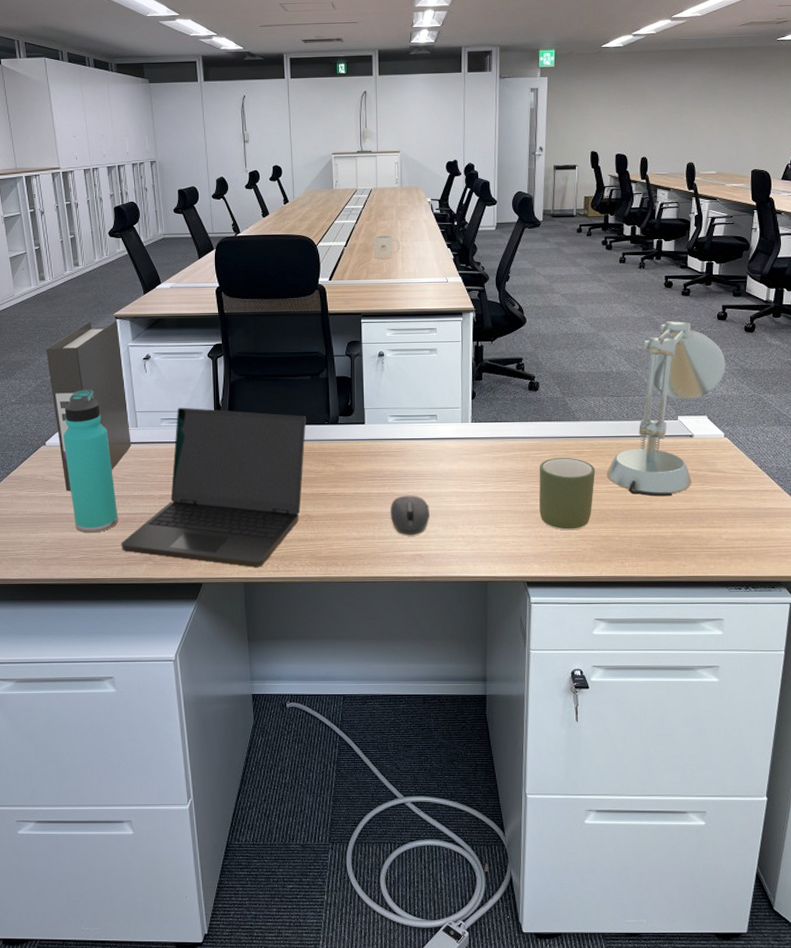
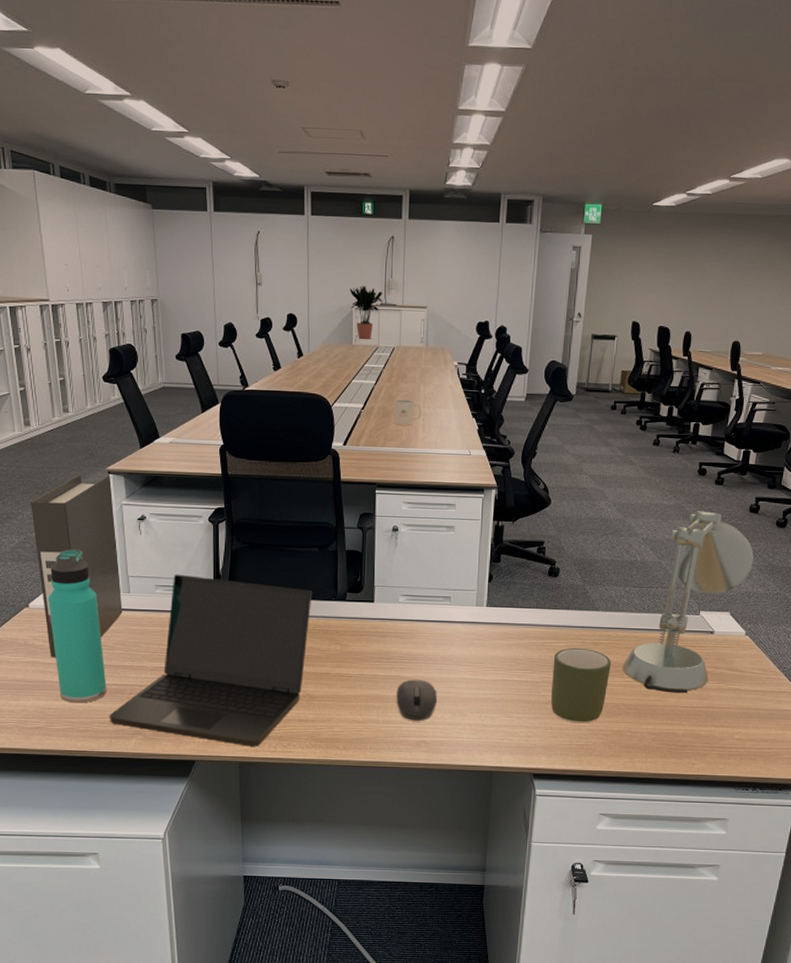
potted plant: none [328,136,359,185] -> present [349,286,383,340]

